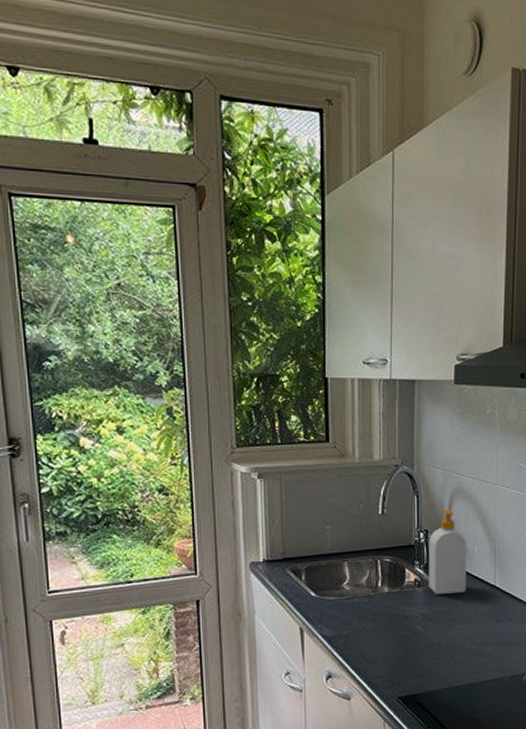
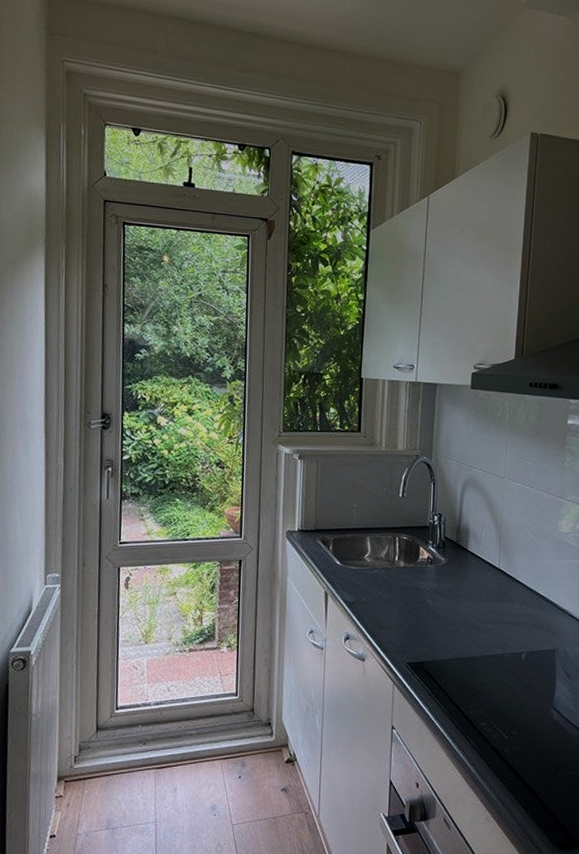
soap bottle: present [428,508,467,595] -> none [440,496,476,573]

